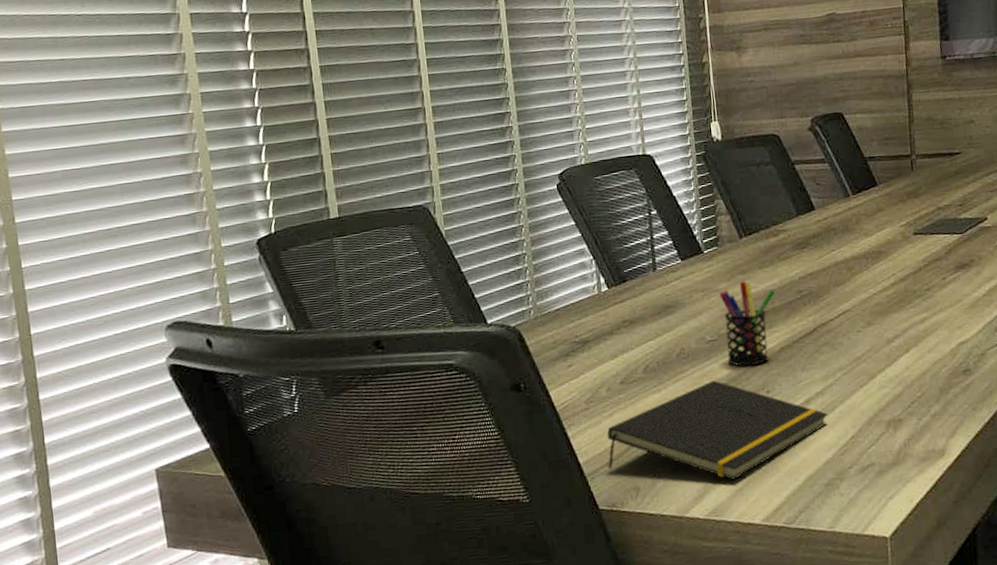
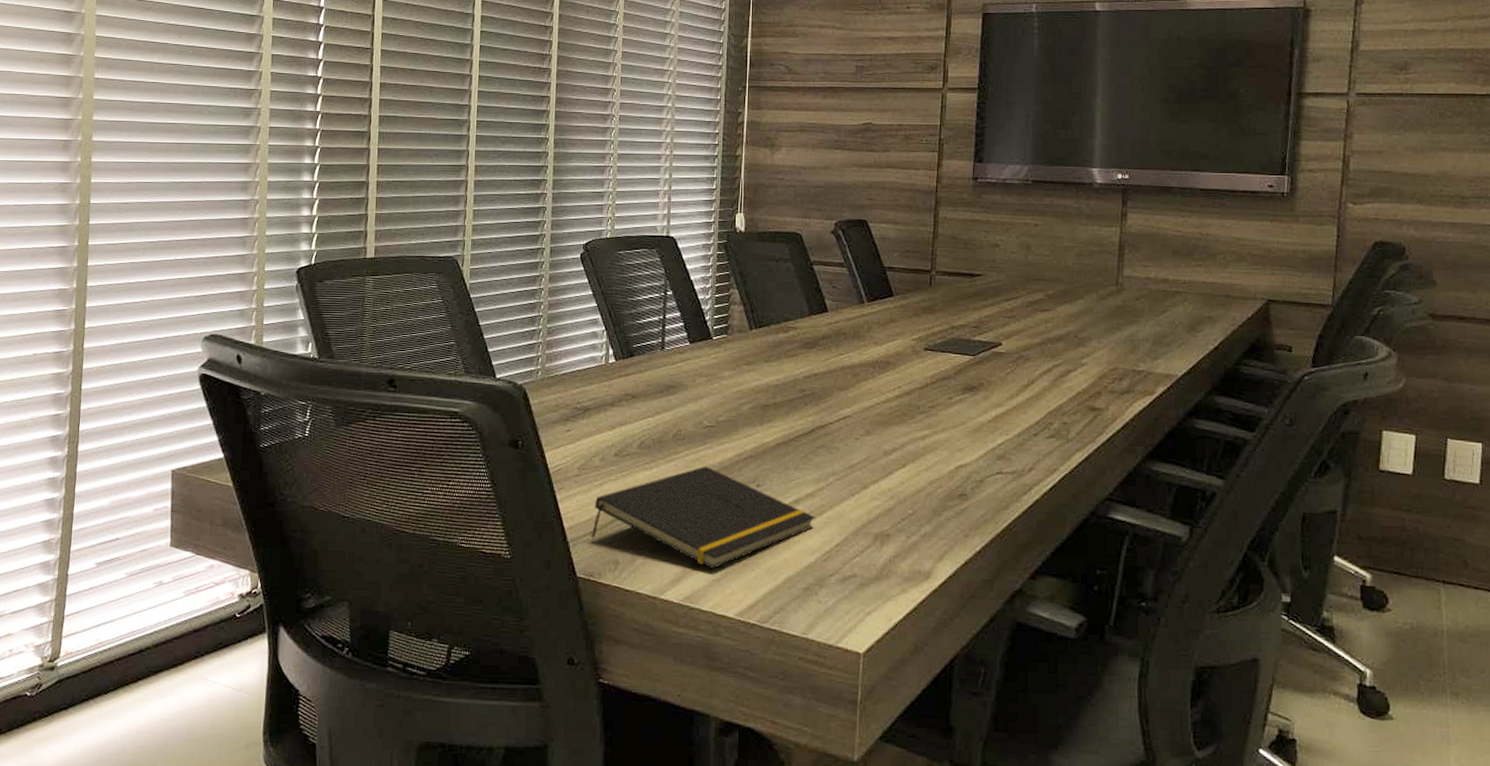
pen holder: present [718,280,776,366] -> none [721,371,779,457]

